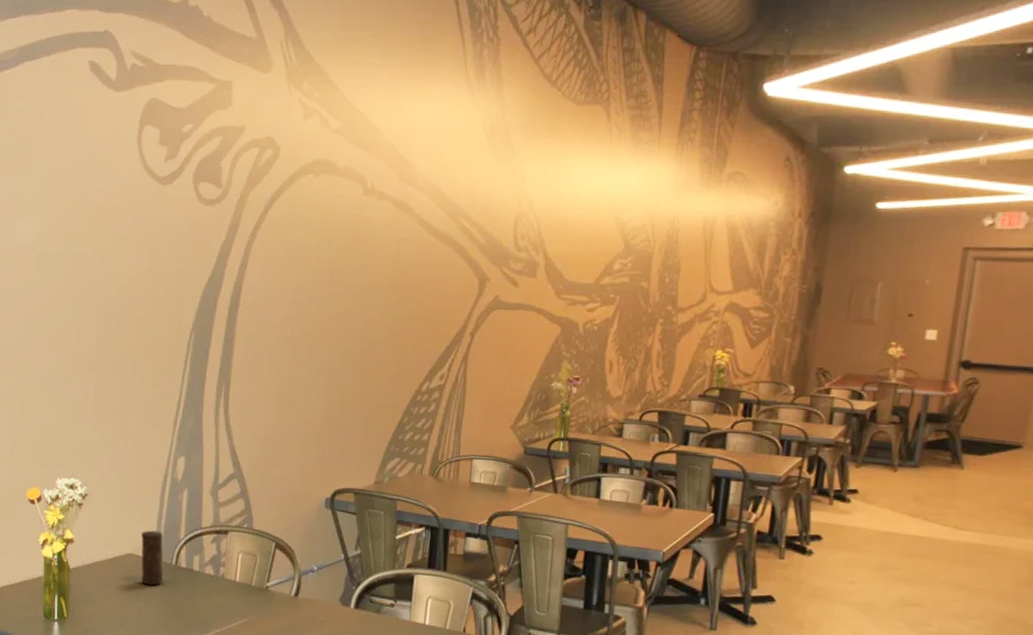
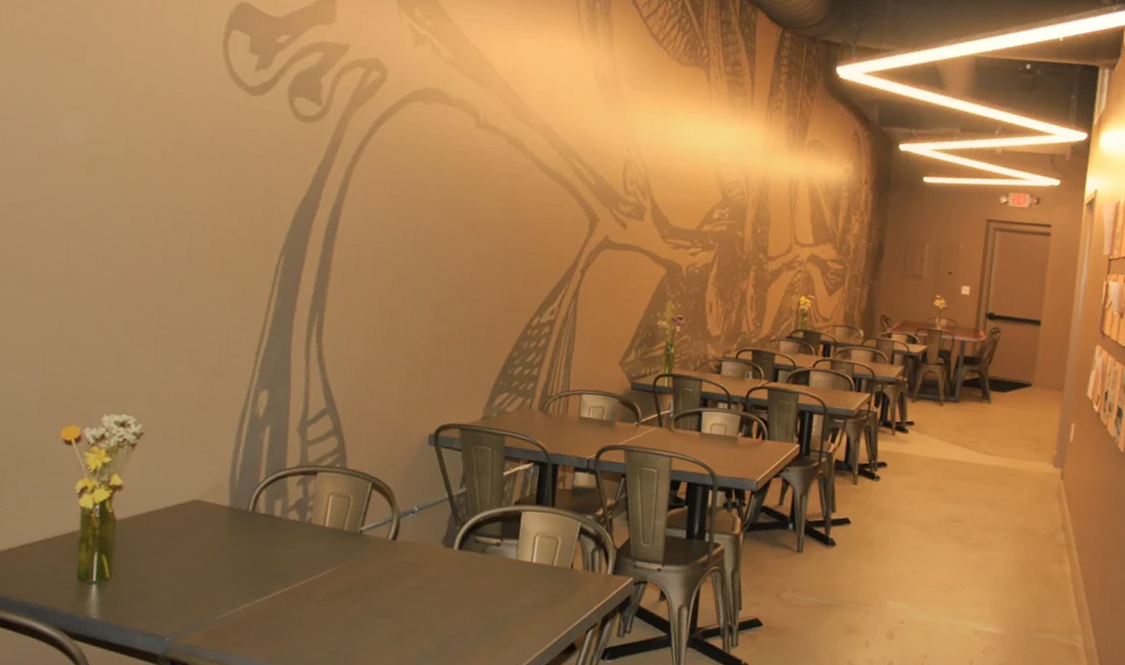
candle: present [141,530,164,586] -> none [209,473,238,536]

